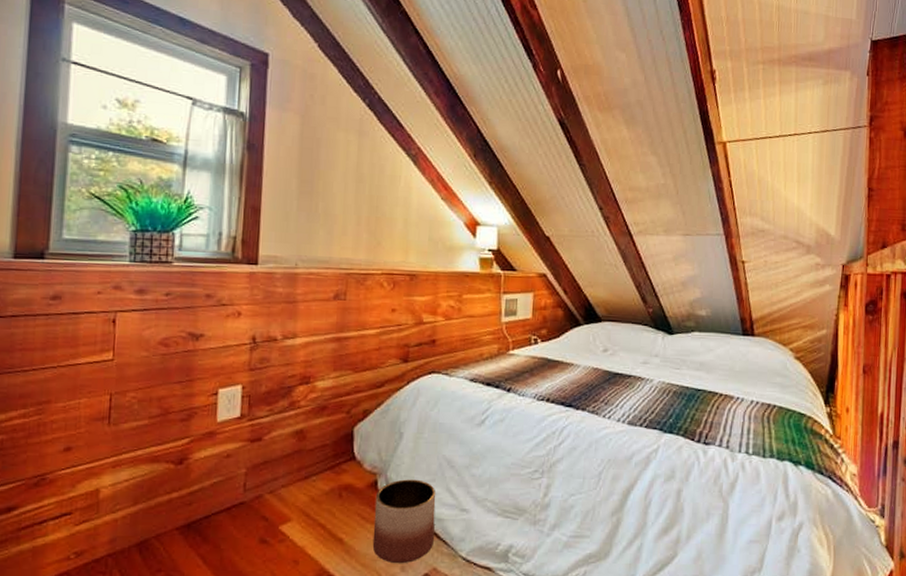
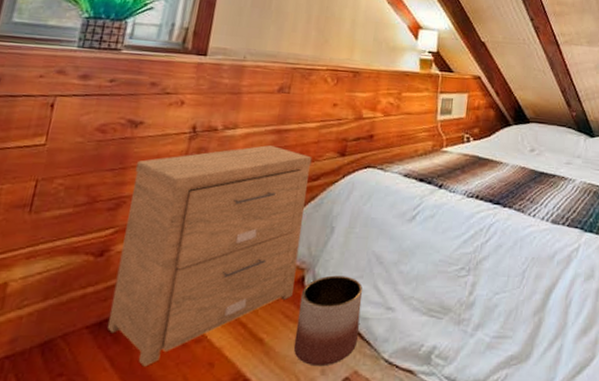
side table: none [195,354,375,564] -> present [108,145,312,367]

